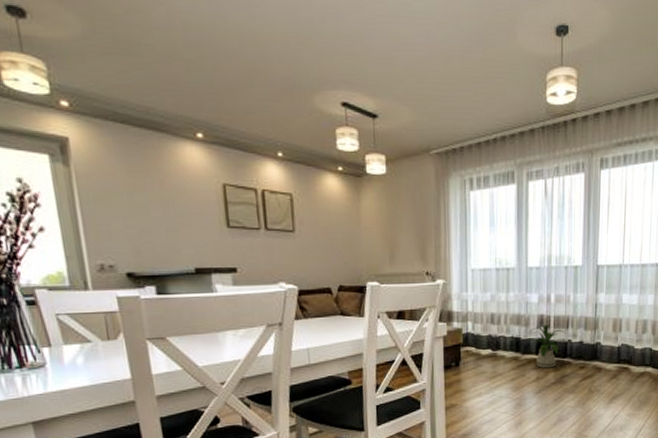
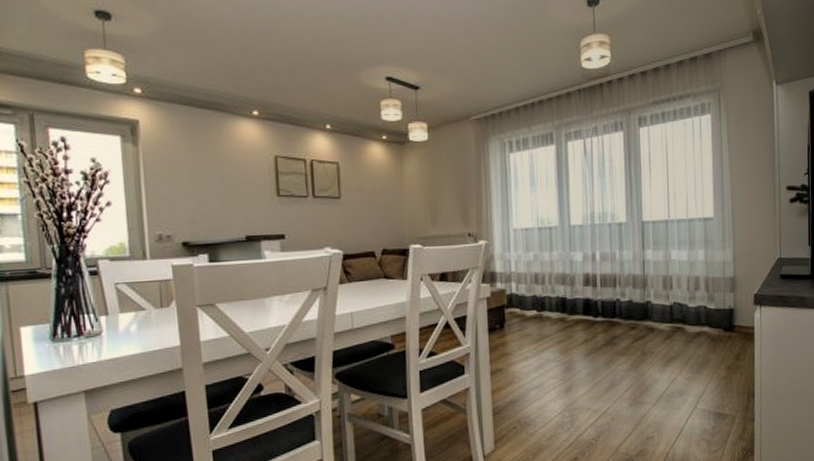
house plant: present [530,324,566,369] -> none [576,283,614,330]

